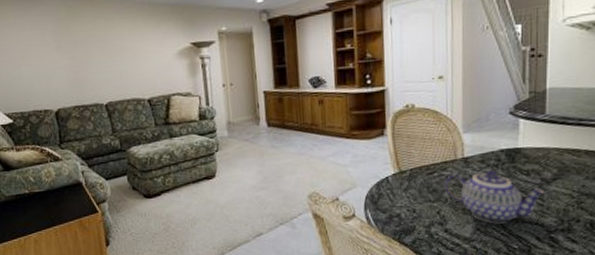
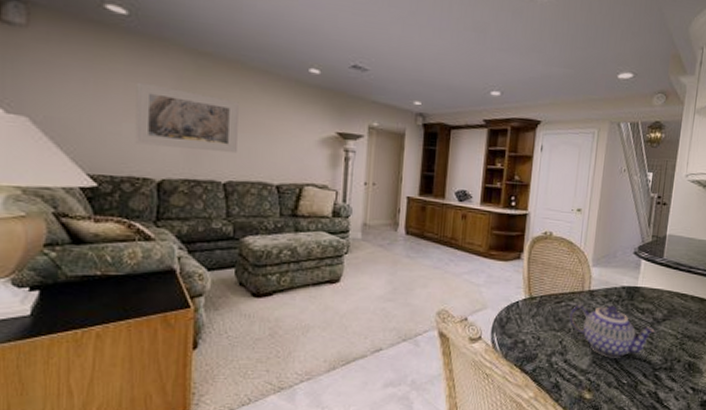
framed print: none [25,30,111,83] -> present [135,81,239,154]

